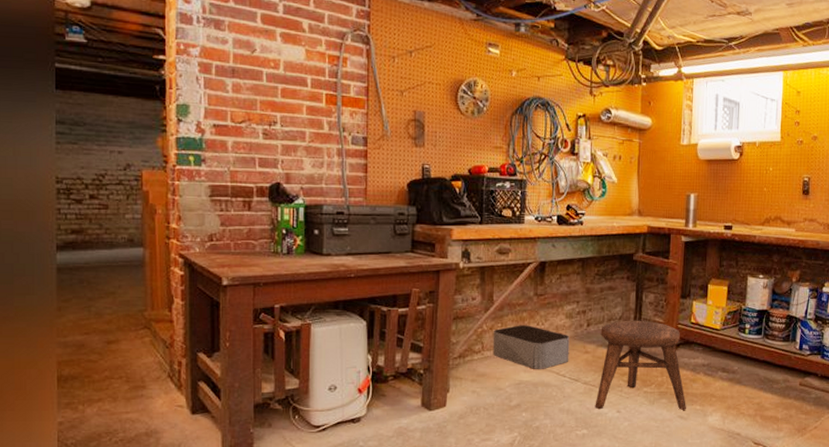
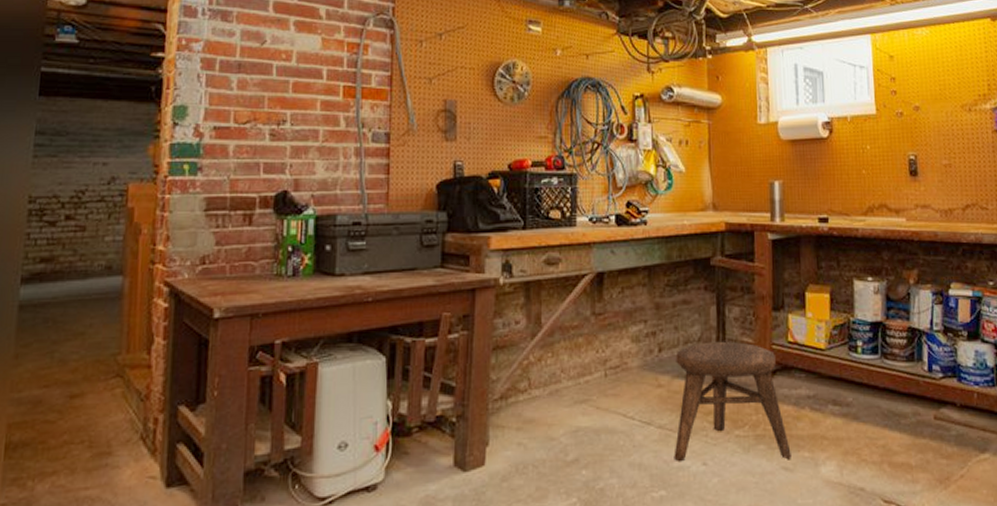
storage bin: present [492,325,570,369] -> none [542,353,638,411]

